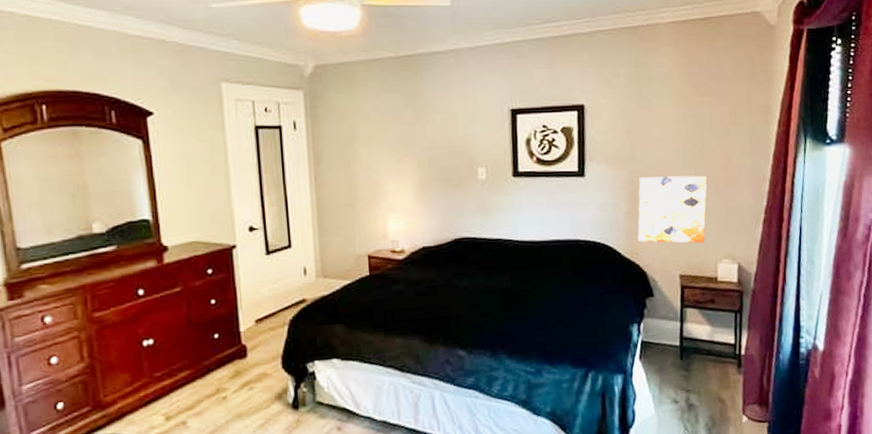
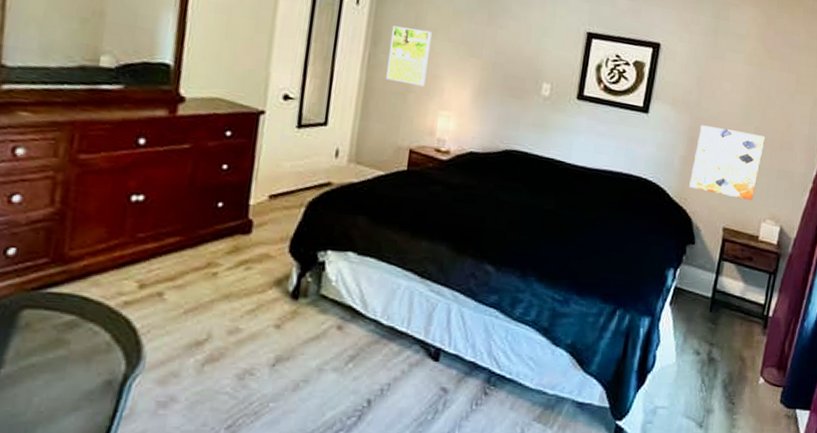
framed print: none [329,140,369,195] -> present [386,26,432,87]

